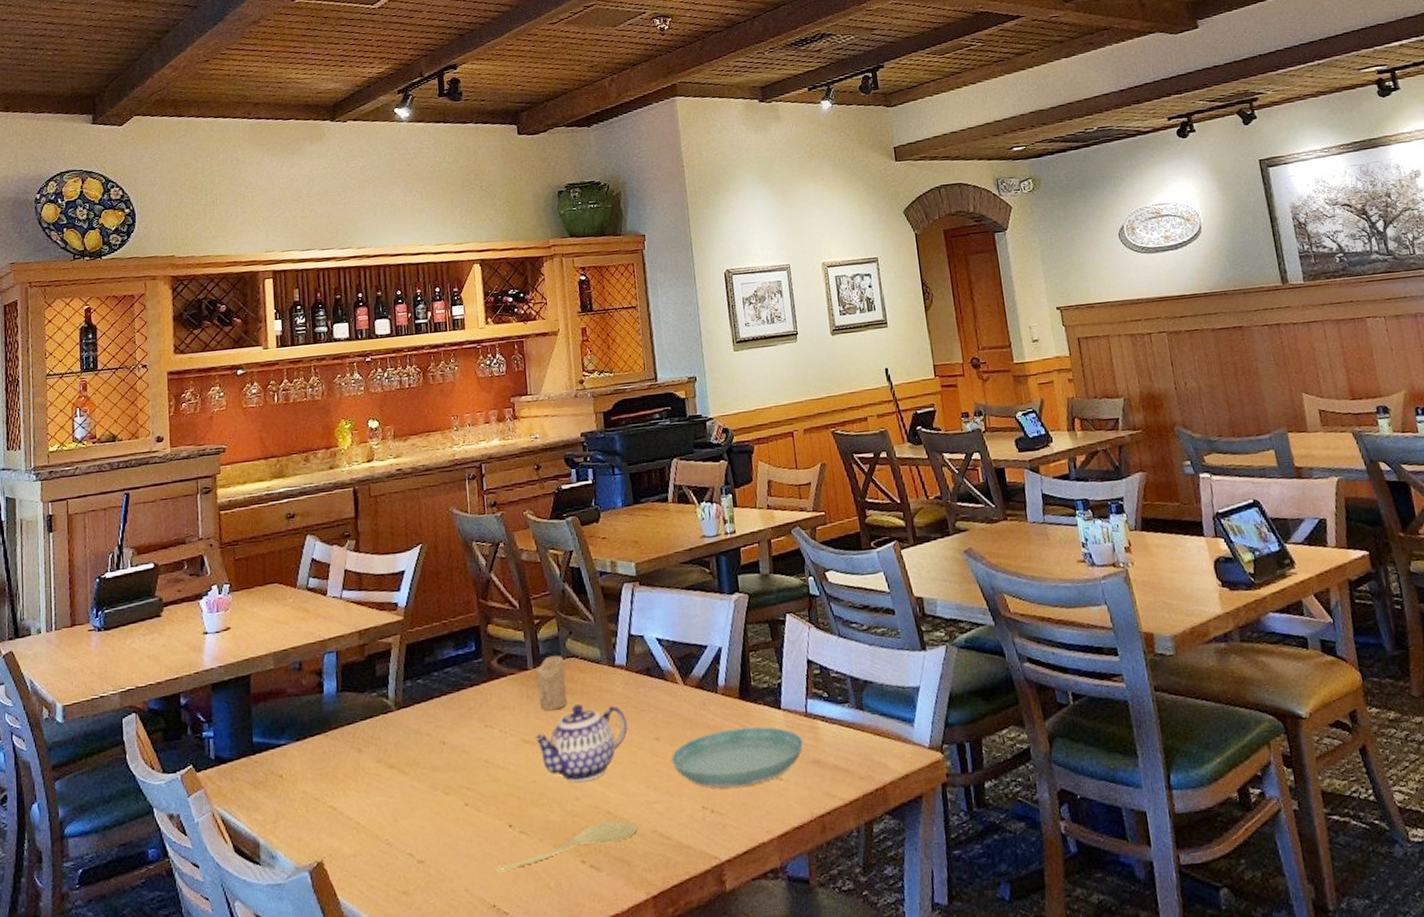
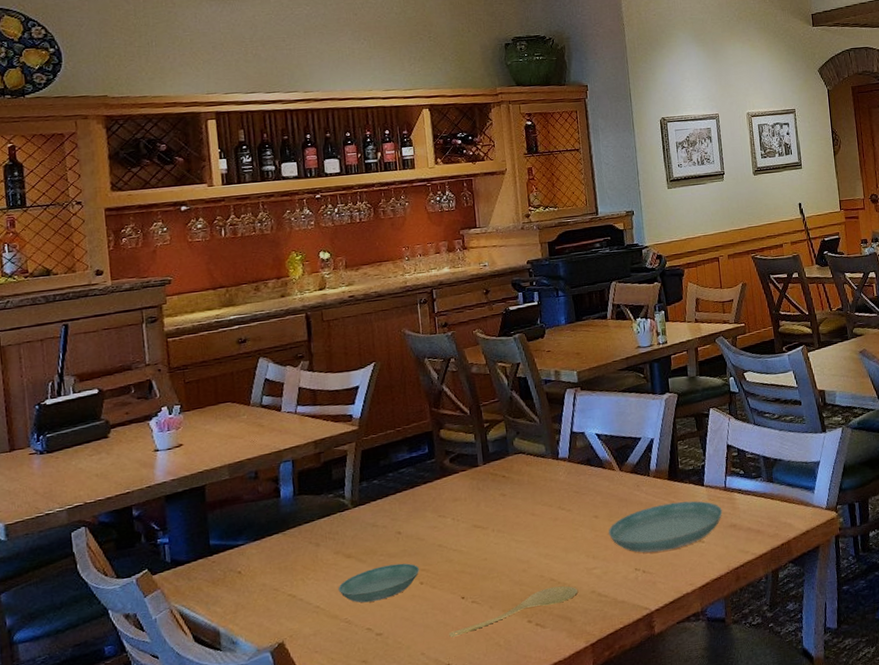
saucer: none [379,779,464,823] -> present [338,563,419,603]
candle: present [535,655,568,711] -> none [485,452,515,500]
teapot: present [535,704,628,782] -> none [485,491,570,557]

